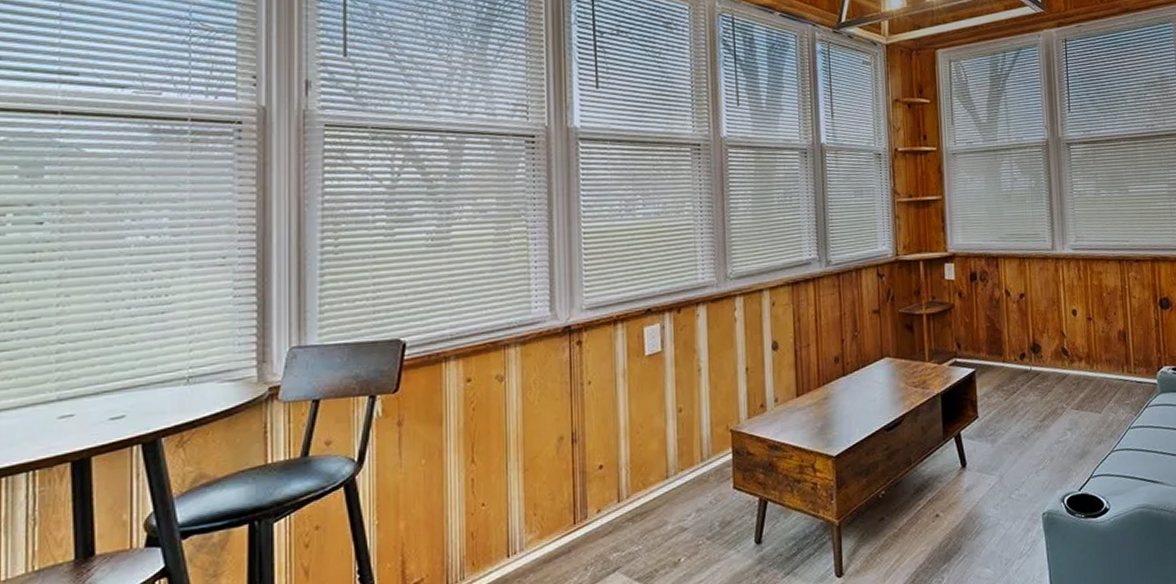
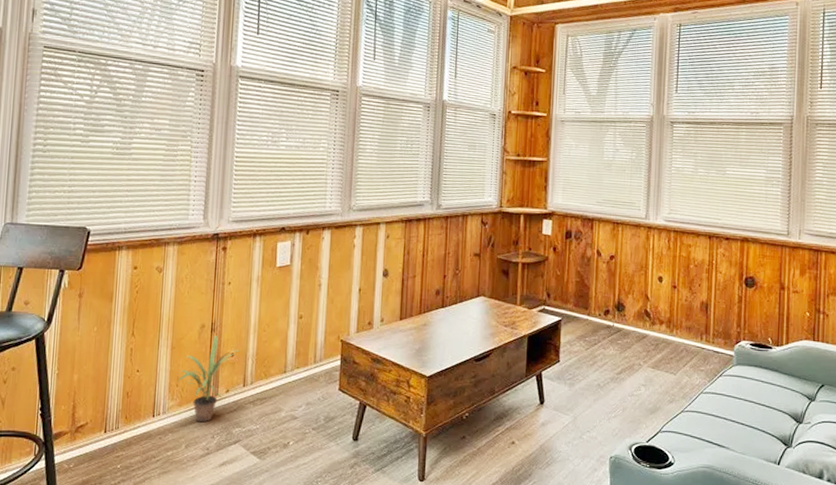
potted plant: none [536,447,611,554] -> present [178,335,241,423]

